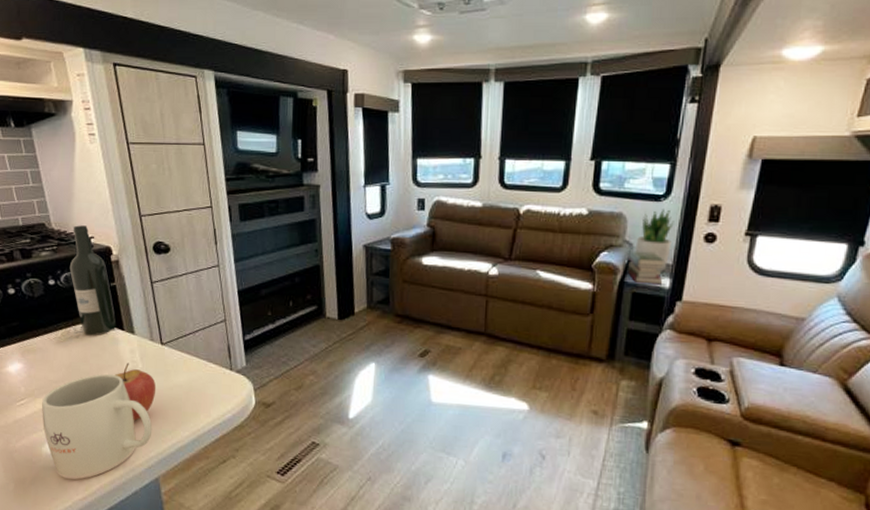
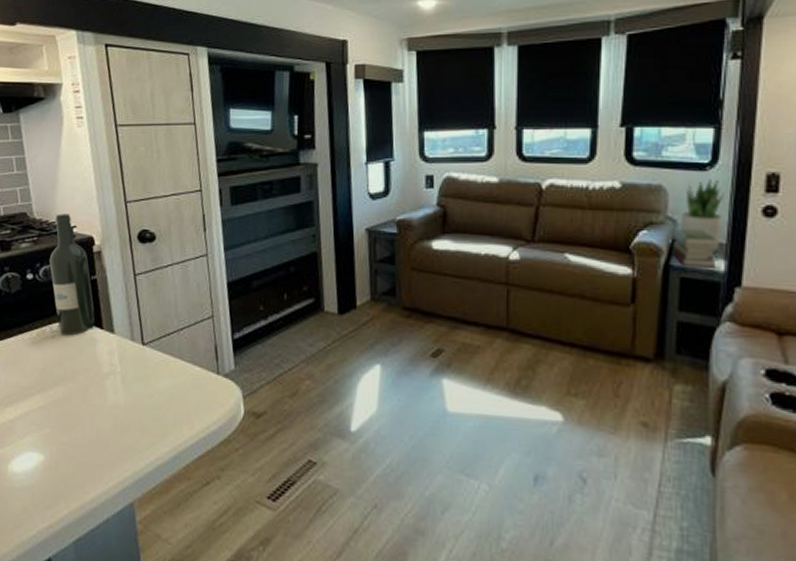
mug: present [42,373,153,480] -> none [10,378,130,505]
fruit: present [115,362,157,421] -> none [91,366,135,434]

